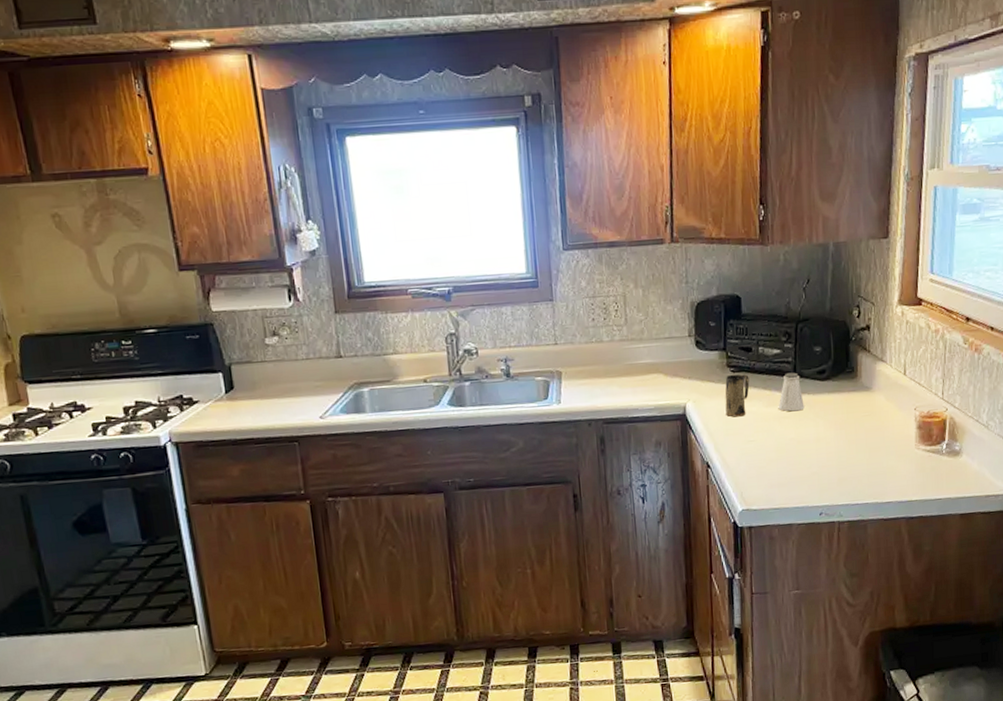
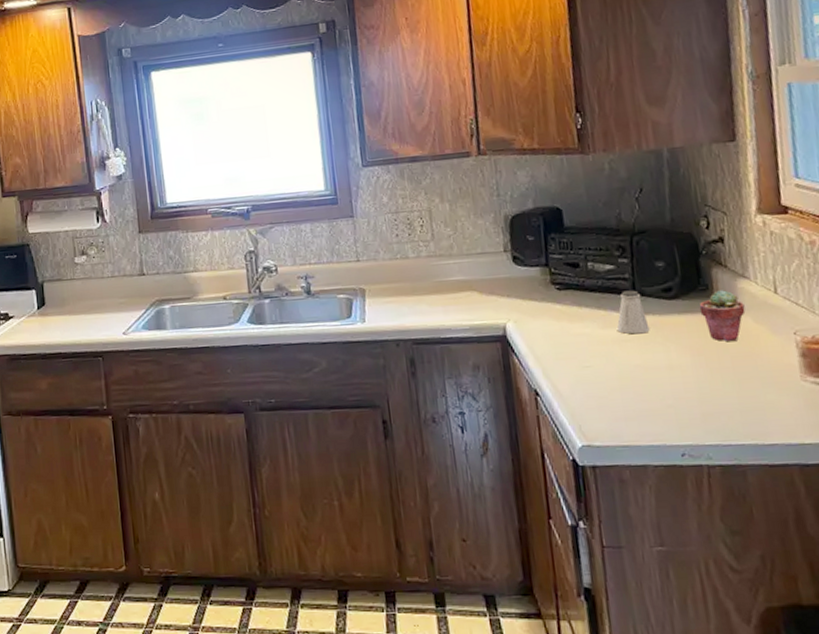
mug: present [724,374,750,417] -> none [550,292,580,340]
potted succulent: none [845,372,880,417] -> present [699,290,746,341]

